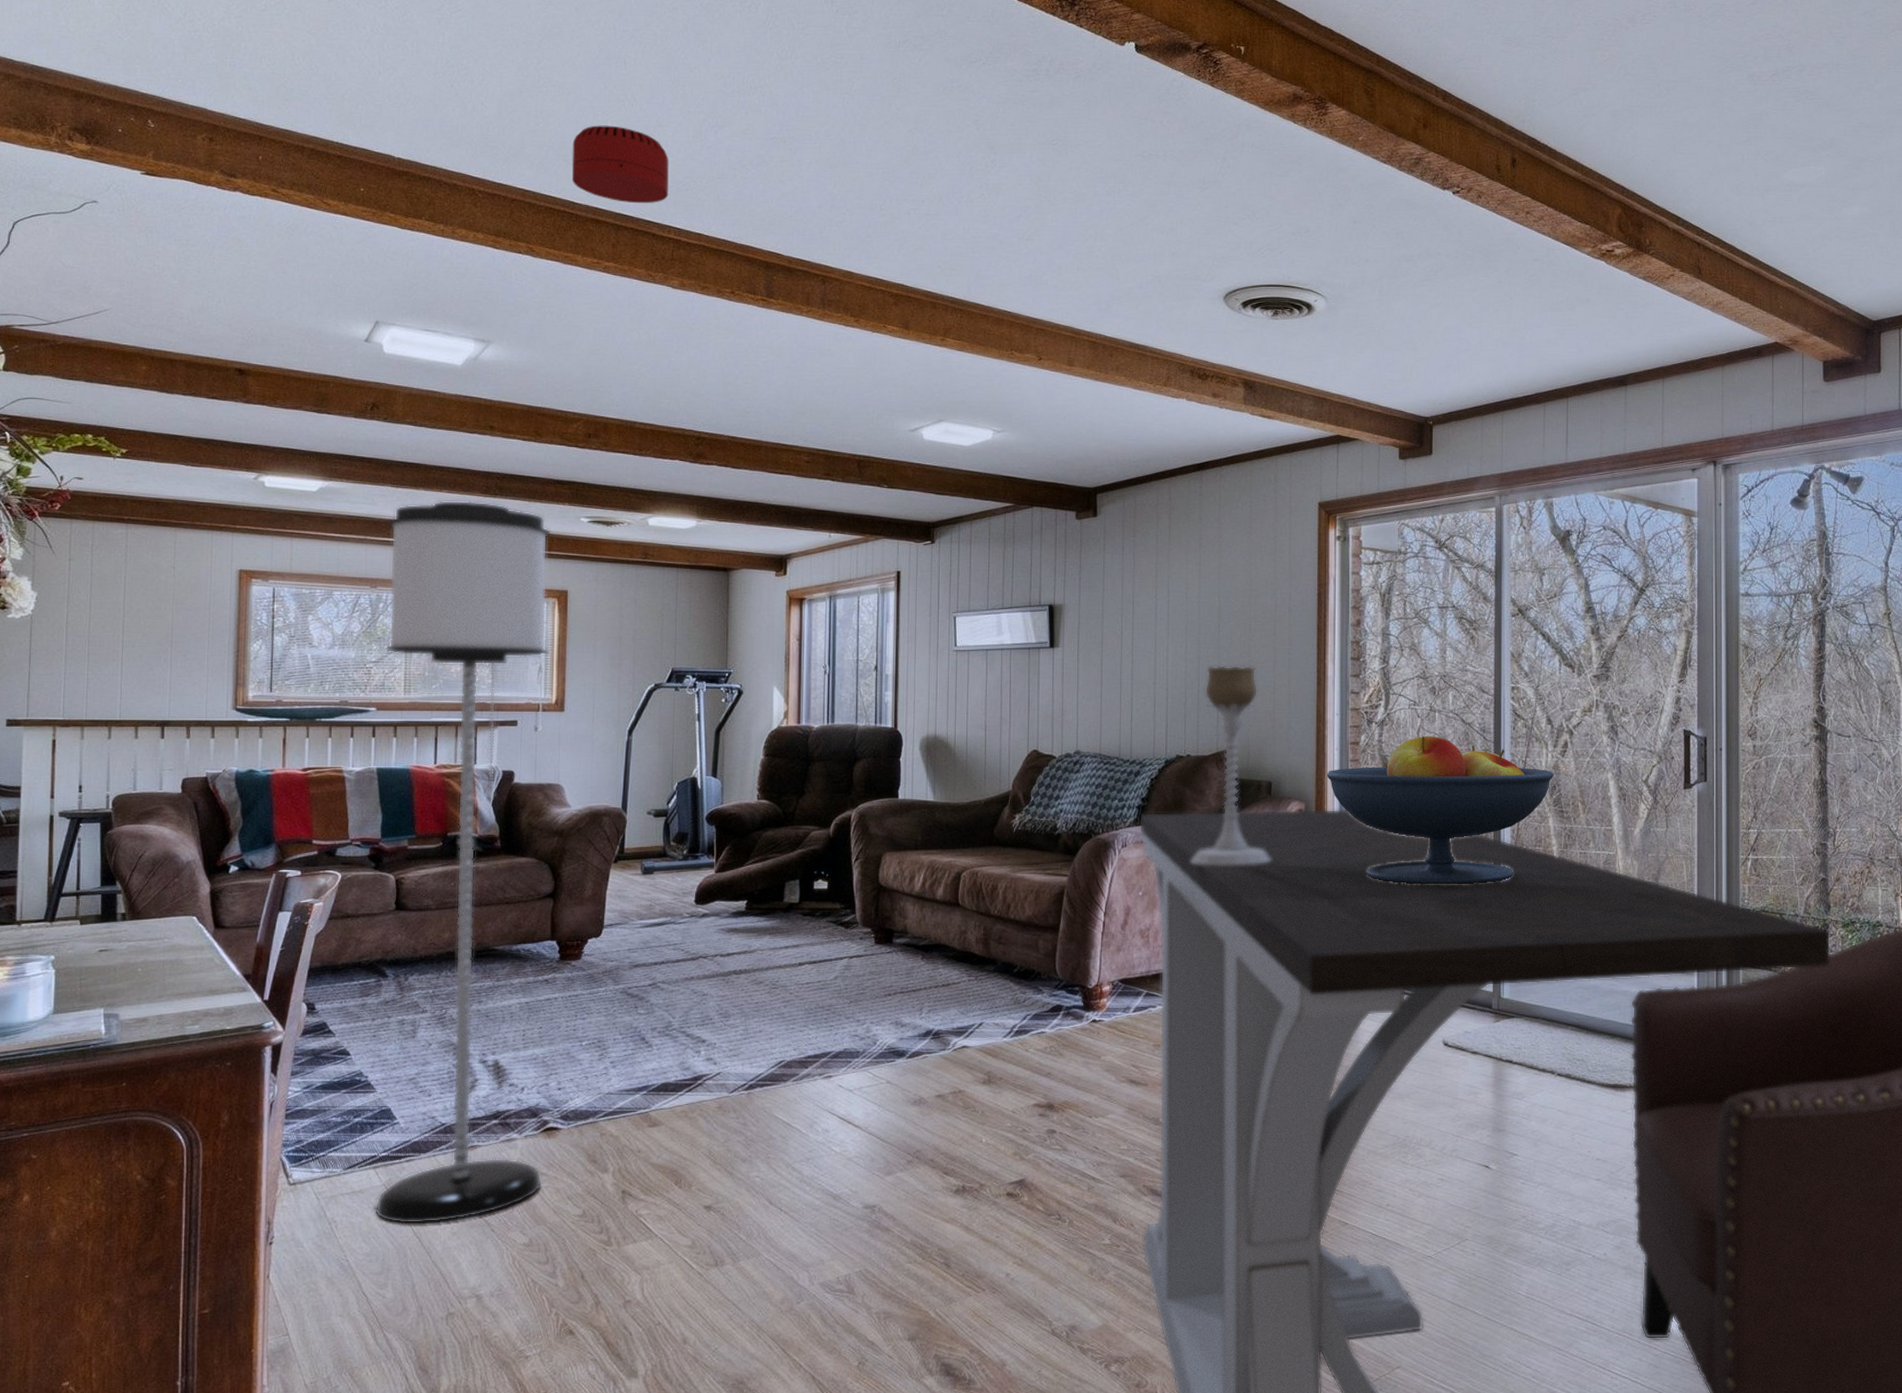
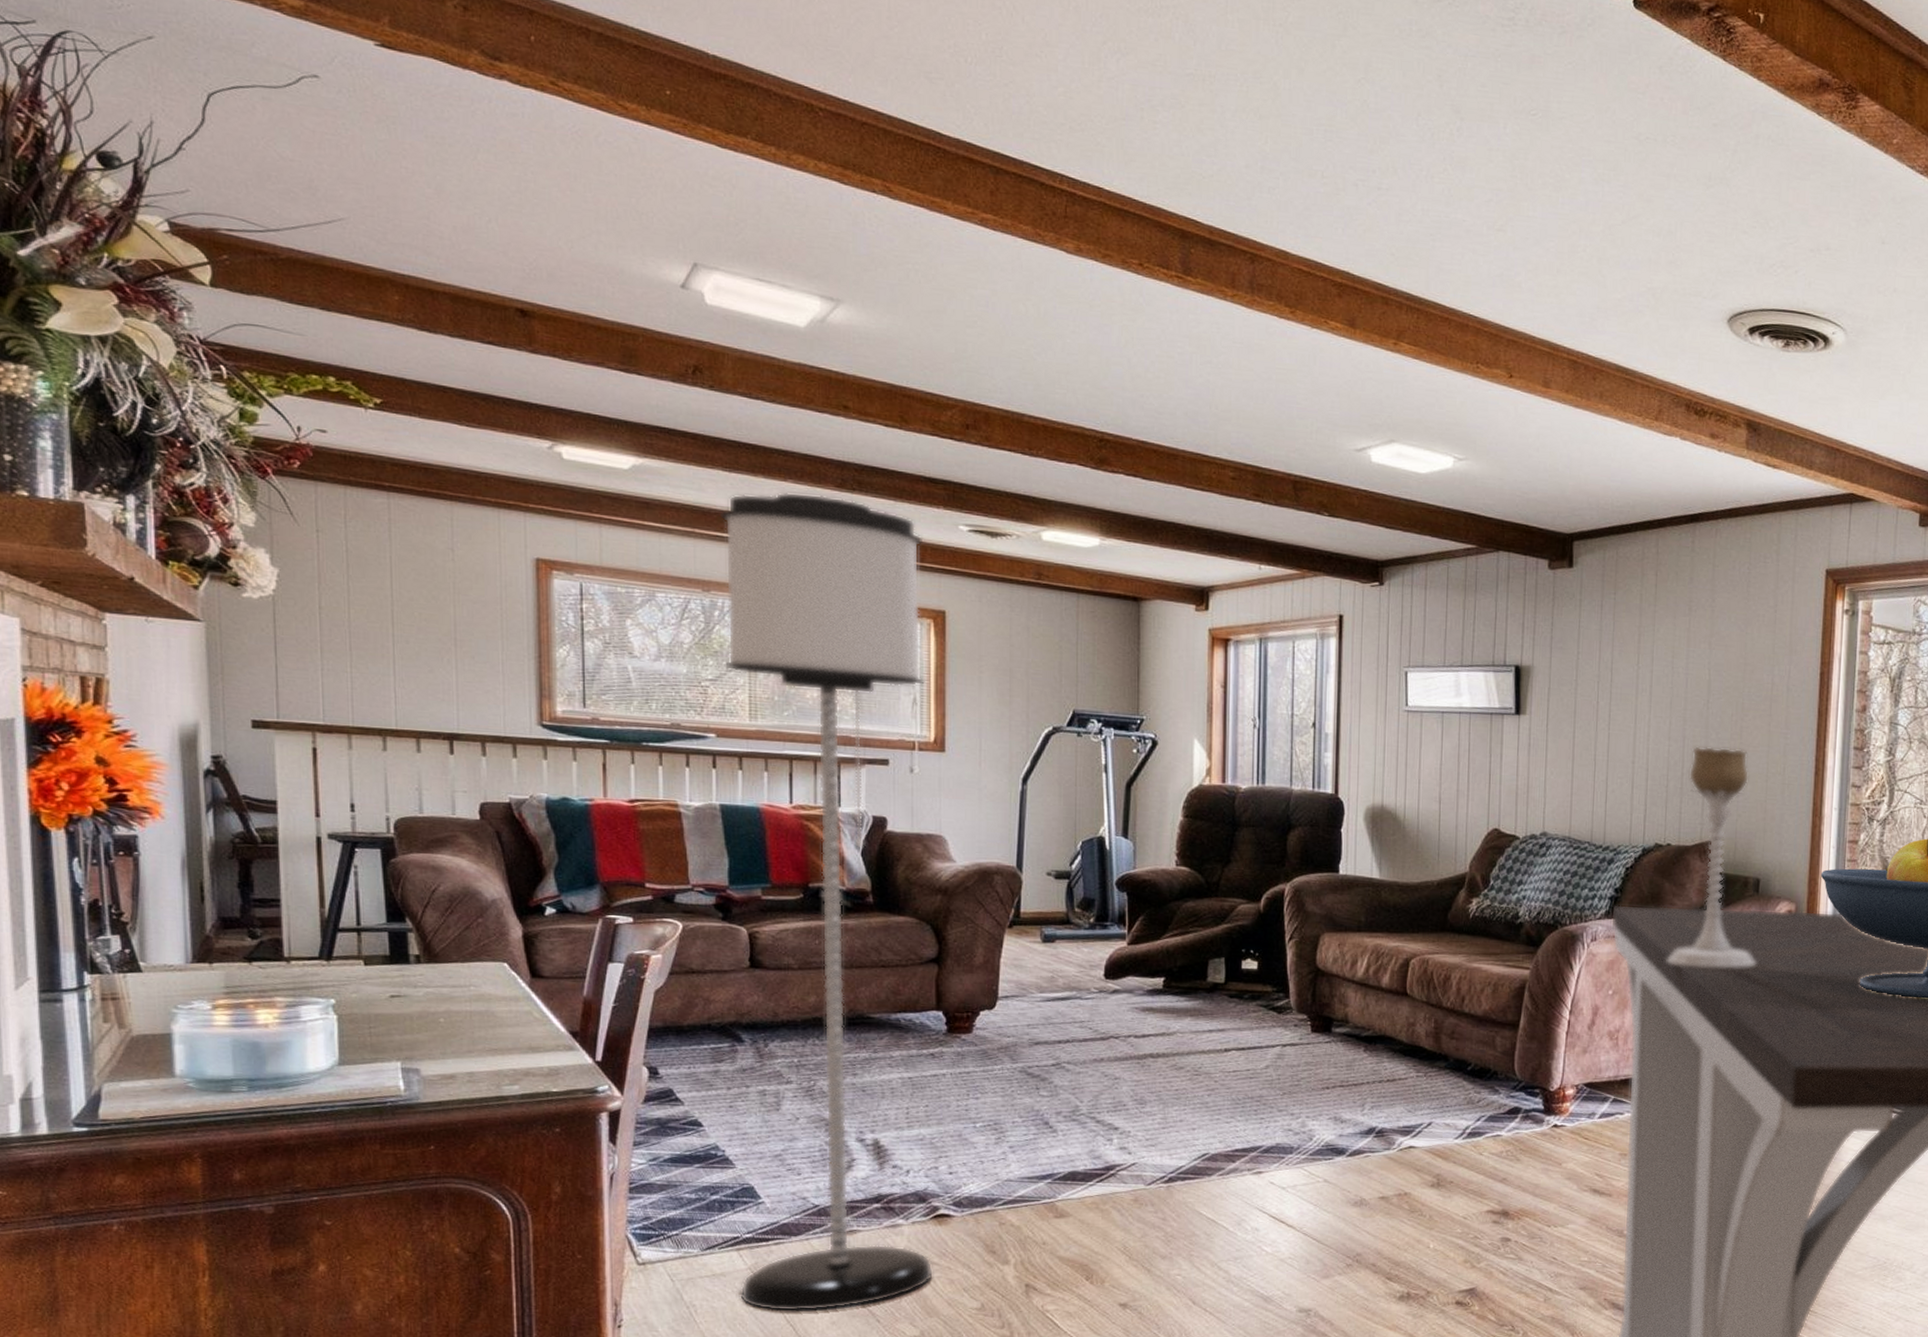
smoke detector: present [571,125,669,204] -> none [937,36,1059,144]

